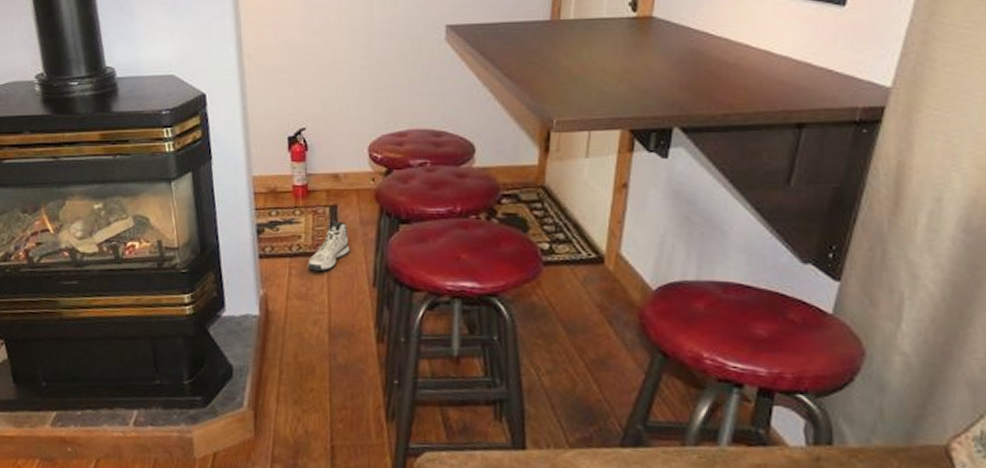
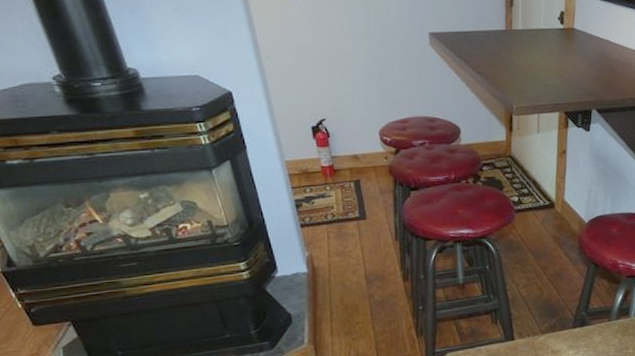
sneaker: present [307,221,349,271] -> none [342,192,374,233]

